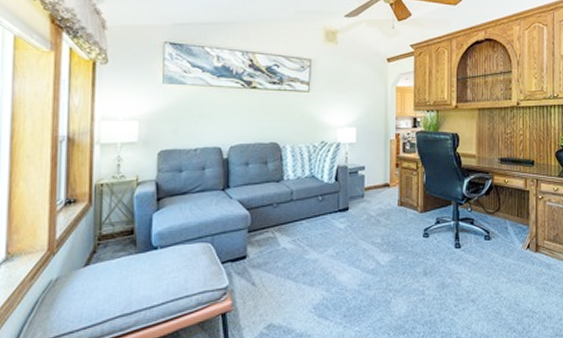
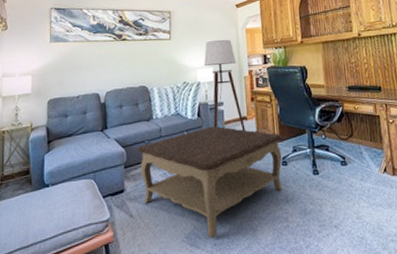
coffee table: none [263,191,427,308] -> present [137,125,283,237]
floor lamp: none [345,96,387,199] -> present [203,39,246,131]

